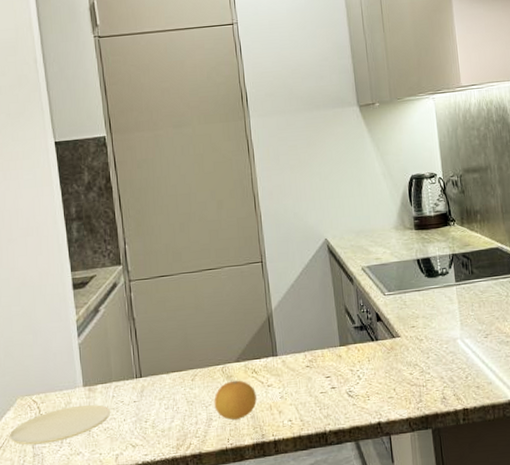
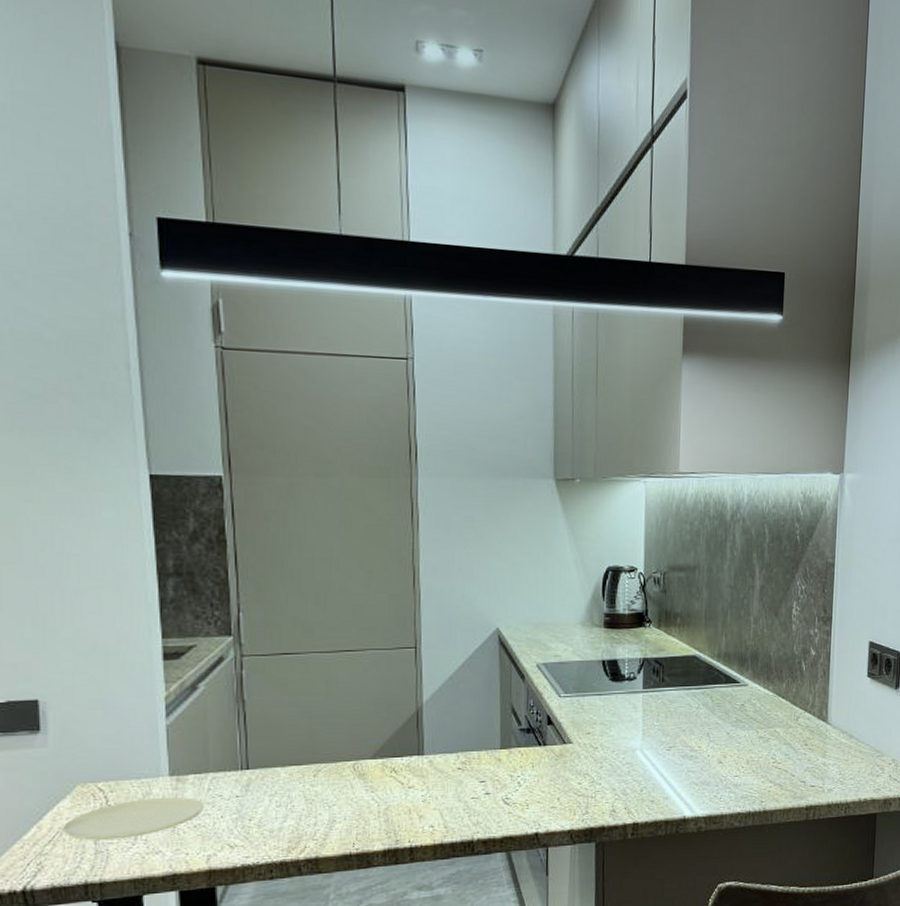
fruit: present [214,380,257,420] -> none [340,779,393,822]

